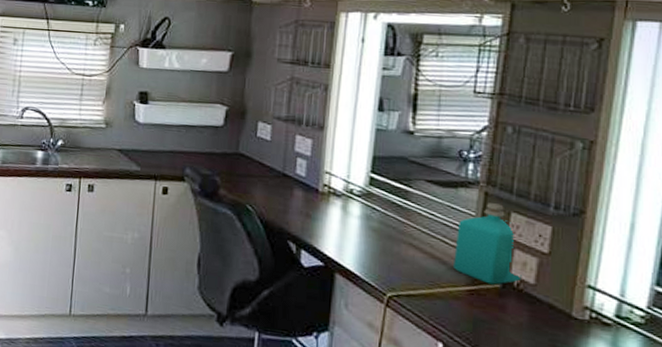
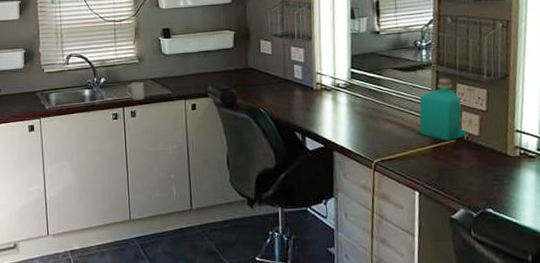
cup: none [86,150,109,174] -> present [127,81,145,101]

